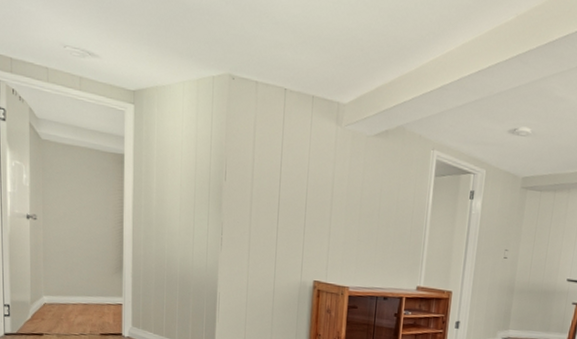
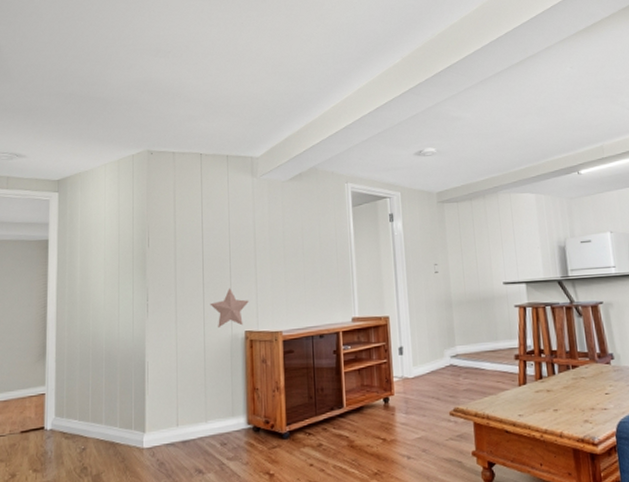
decorative star: none [282,237,320,275] -> present [210,288,249,329]

